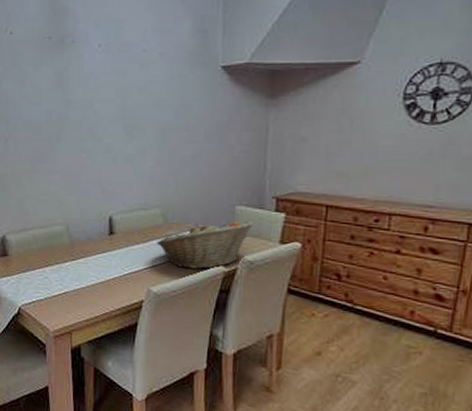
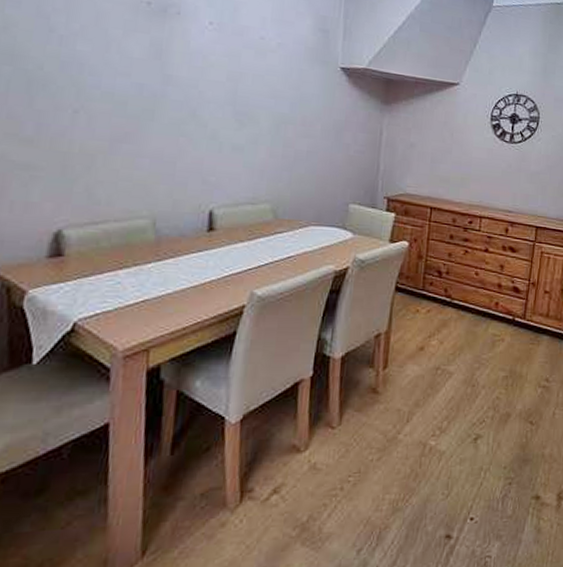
fruit basket: present [156,220,254,269] -> none [263,219,366,268]

